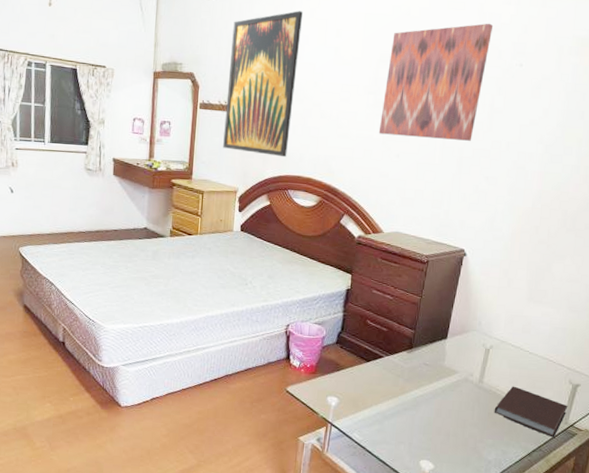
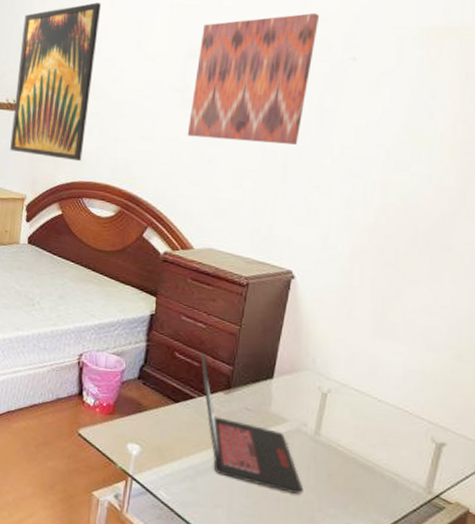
laptop: none [388,320,469,430] -> present [201,353,304,494]
notebook: present [494,386,568,438] -> none [335,441,431,511]

